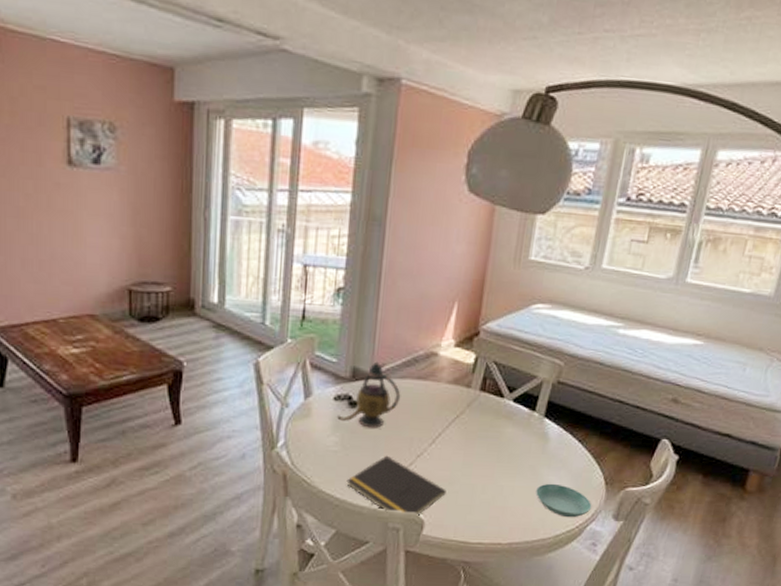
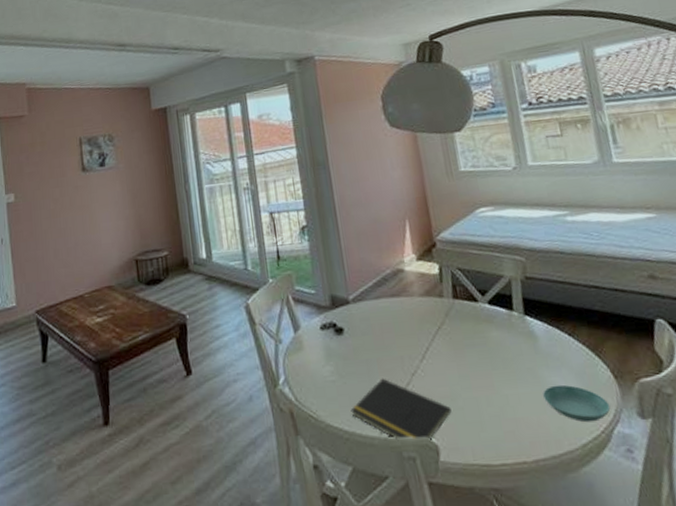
teapot: present [337,361,401,428] -> none [327,286,381,353]

